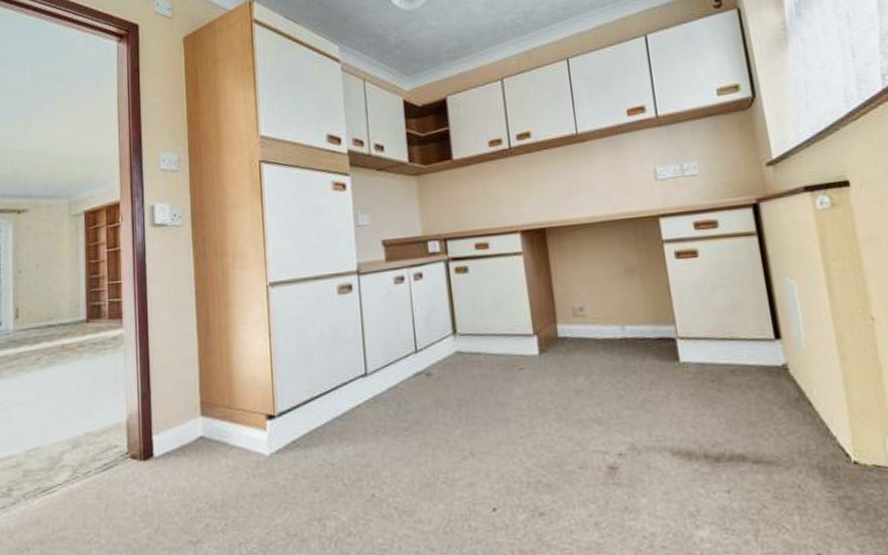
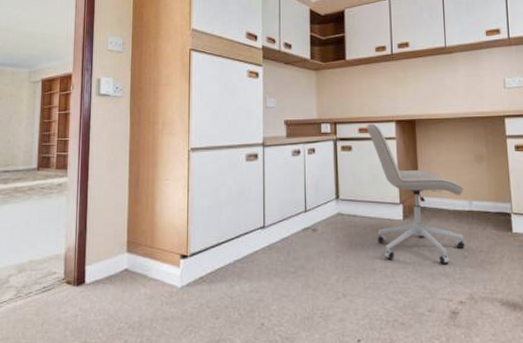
office chair: none [484,237,621,409] -> present [366,123,466,265]

